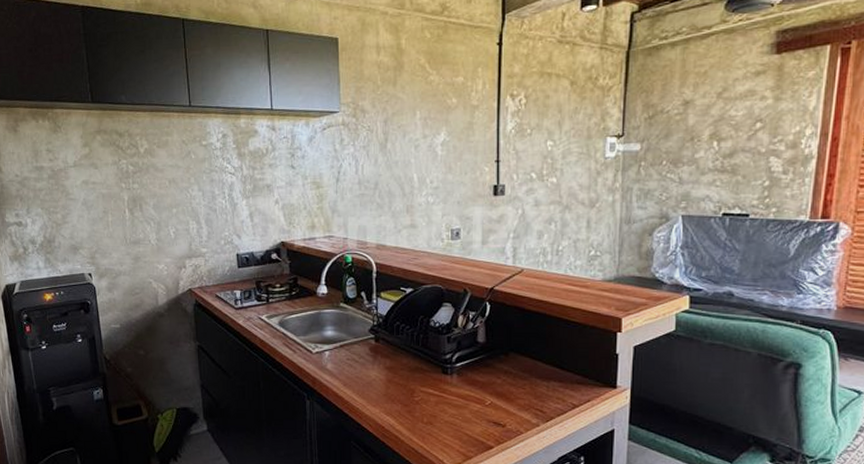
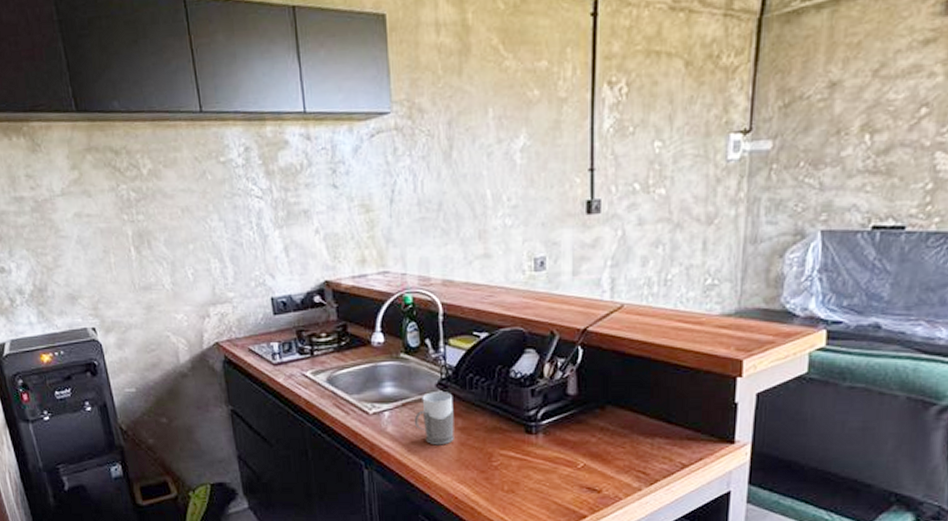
mug: none [349,336,383,382] -> present [414,392,454,445]

